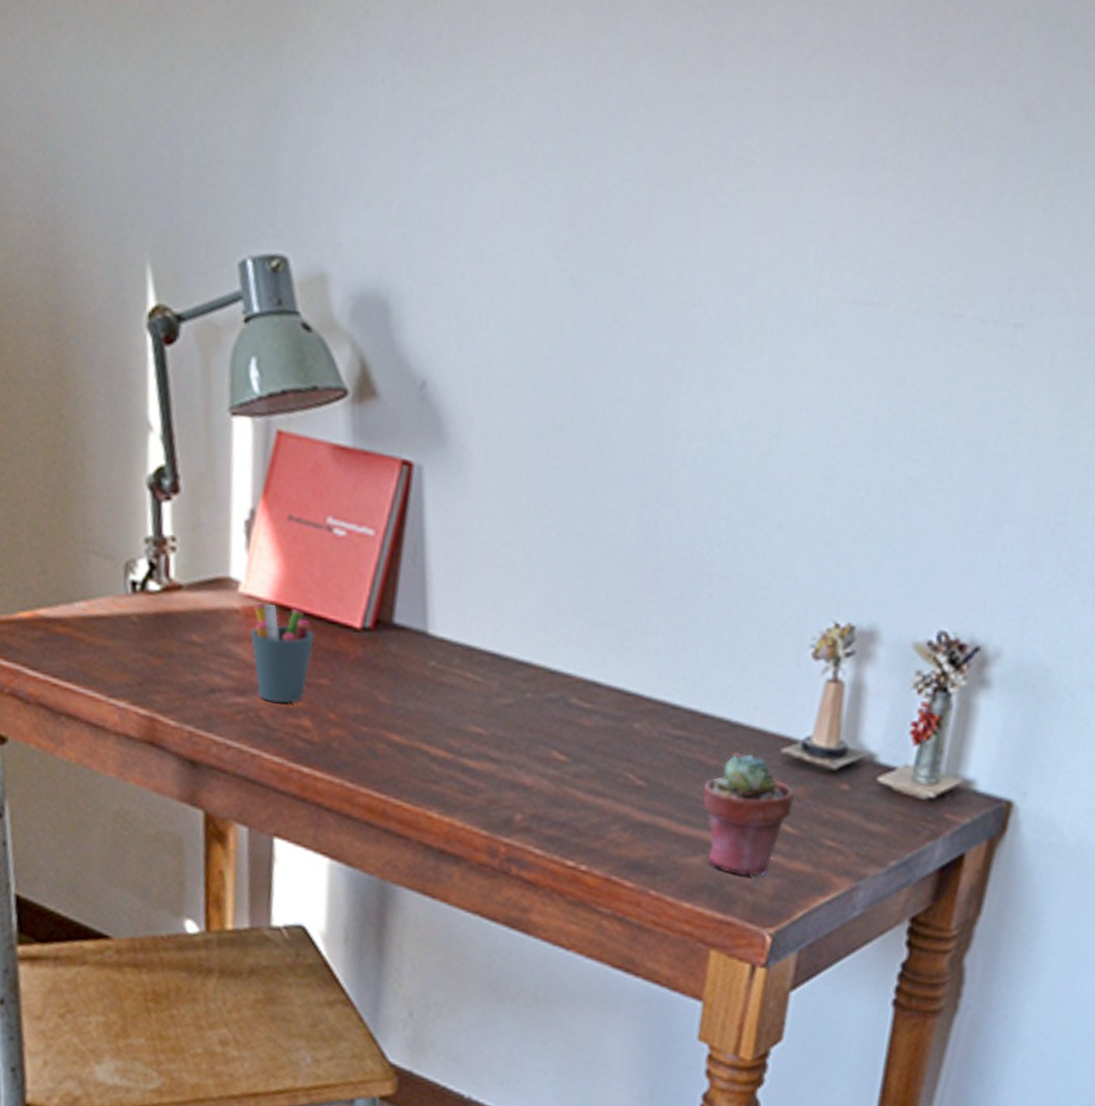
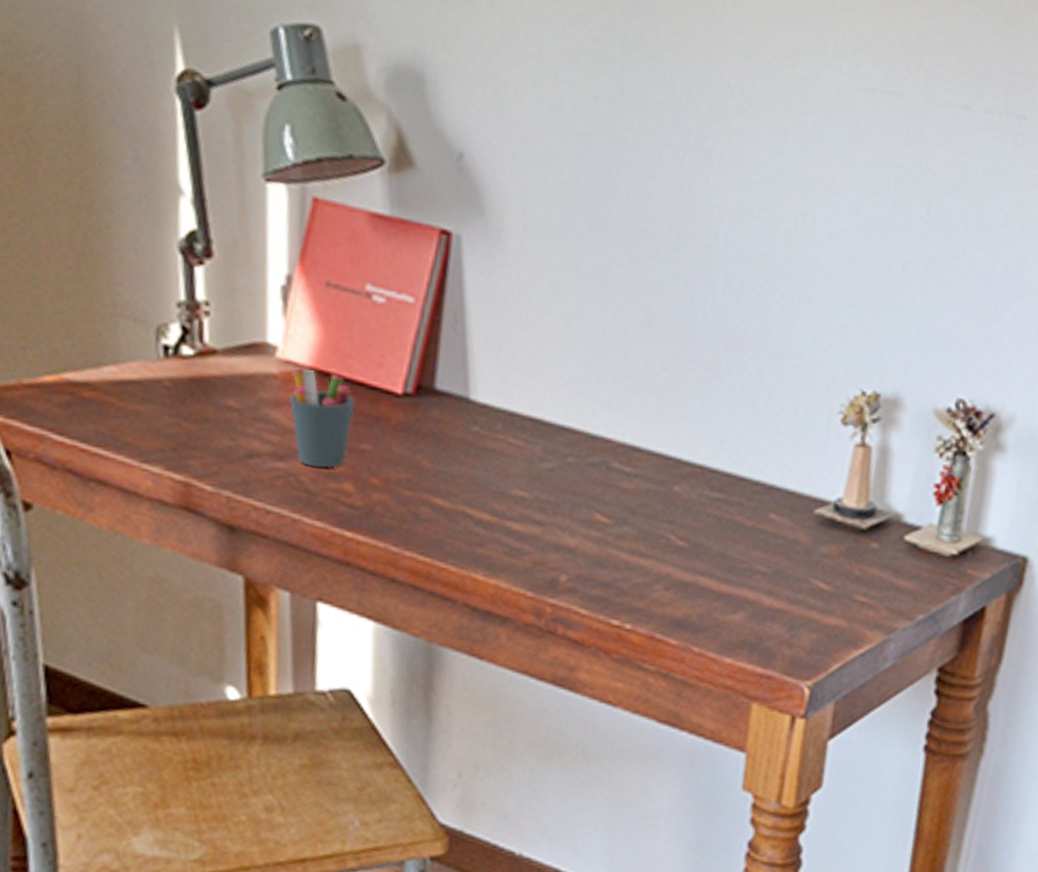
potted succulent: present [702,754,794,877] -> none [741,515,828,632]

